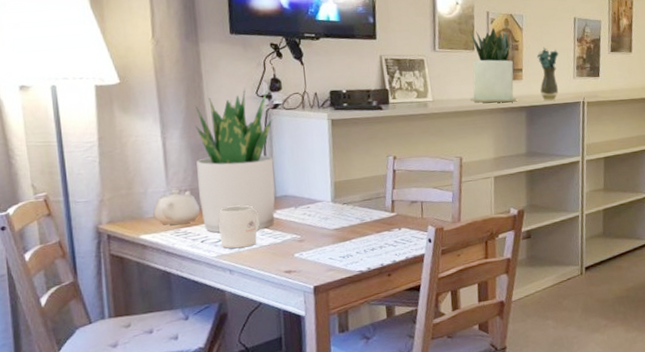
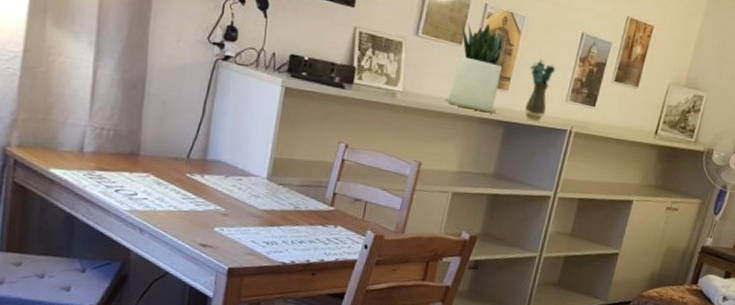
teapot: present [153,189,201,225] -> none [68,125,122,167]
planter: present [195,88,275,233] -> none [121,29,221,193]
mug: present [218,205,260,249] -> none [136,157,185,209]

